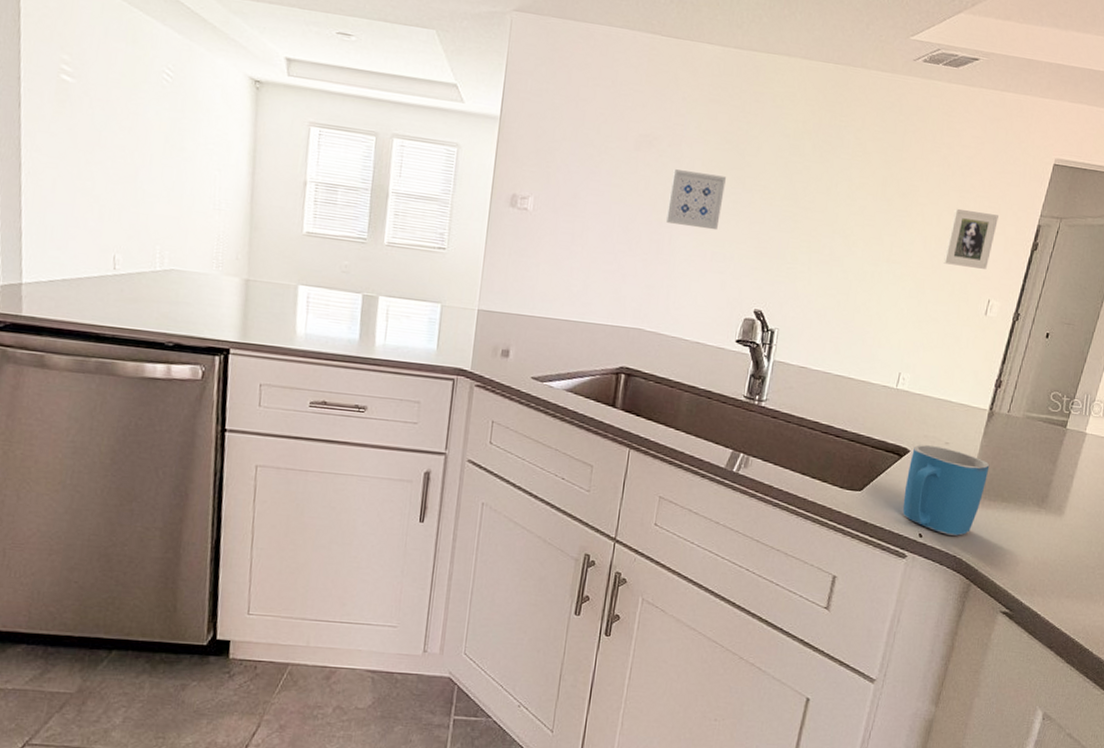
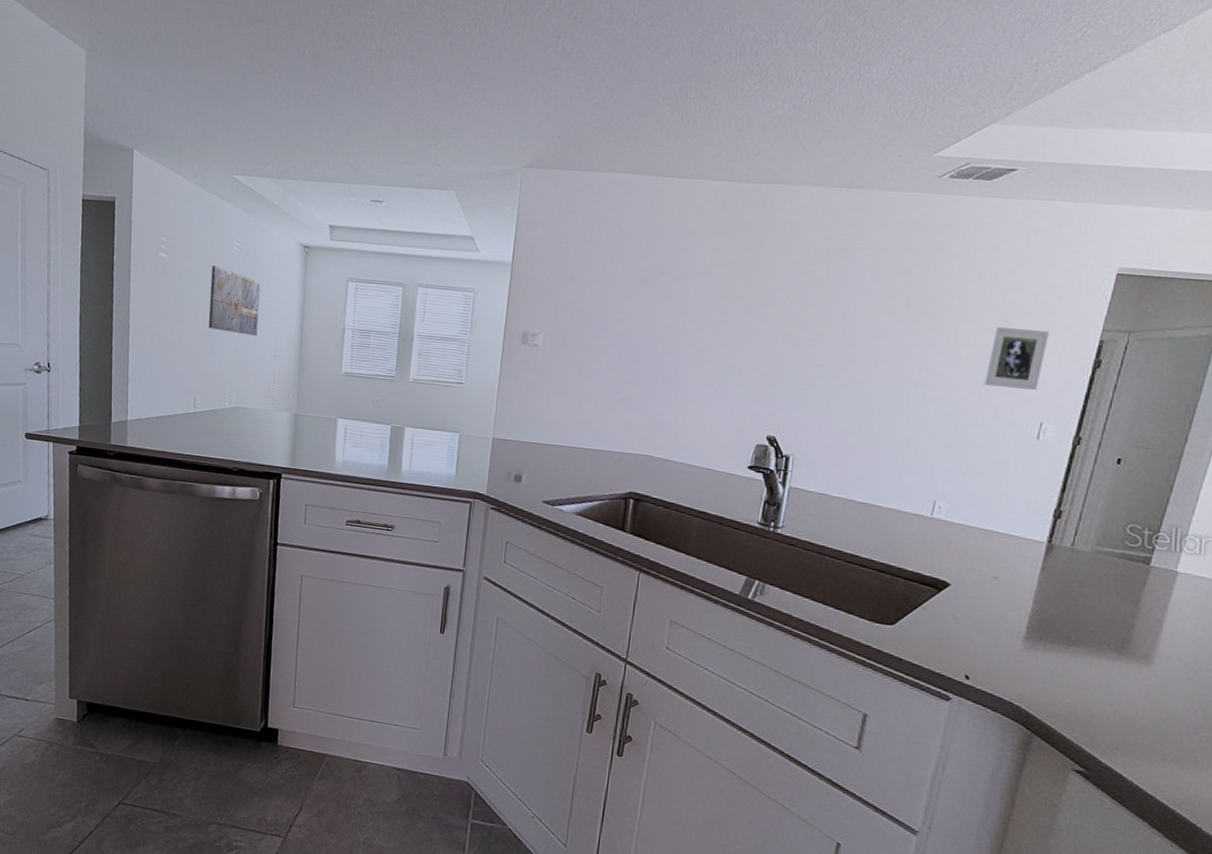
wall art: none [131,96,200,185] -> present [208,265,261,336]
wall art: present [665,169,726,230] -> none [672,301,733,359]
mug: present [903,445,990,536] -> none [944,578,1051,681]

